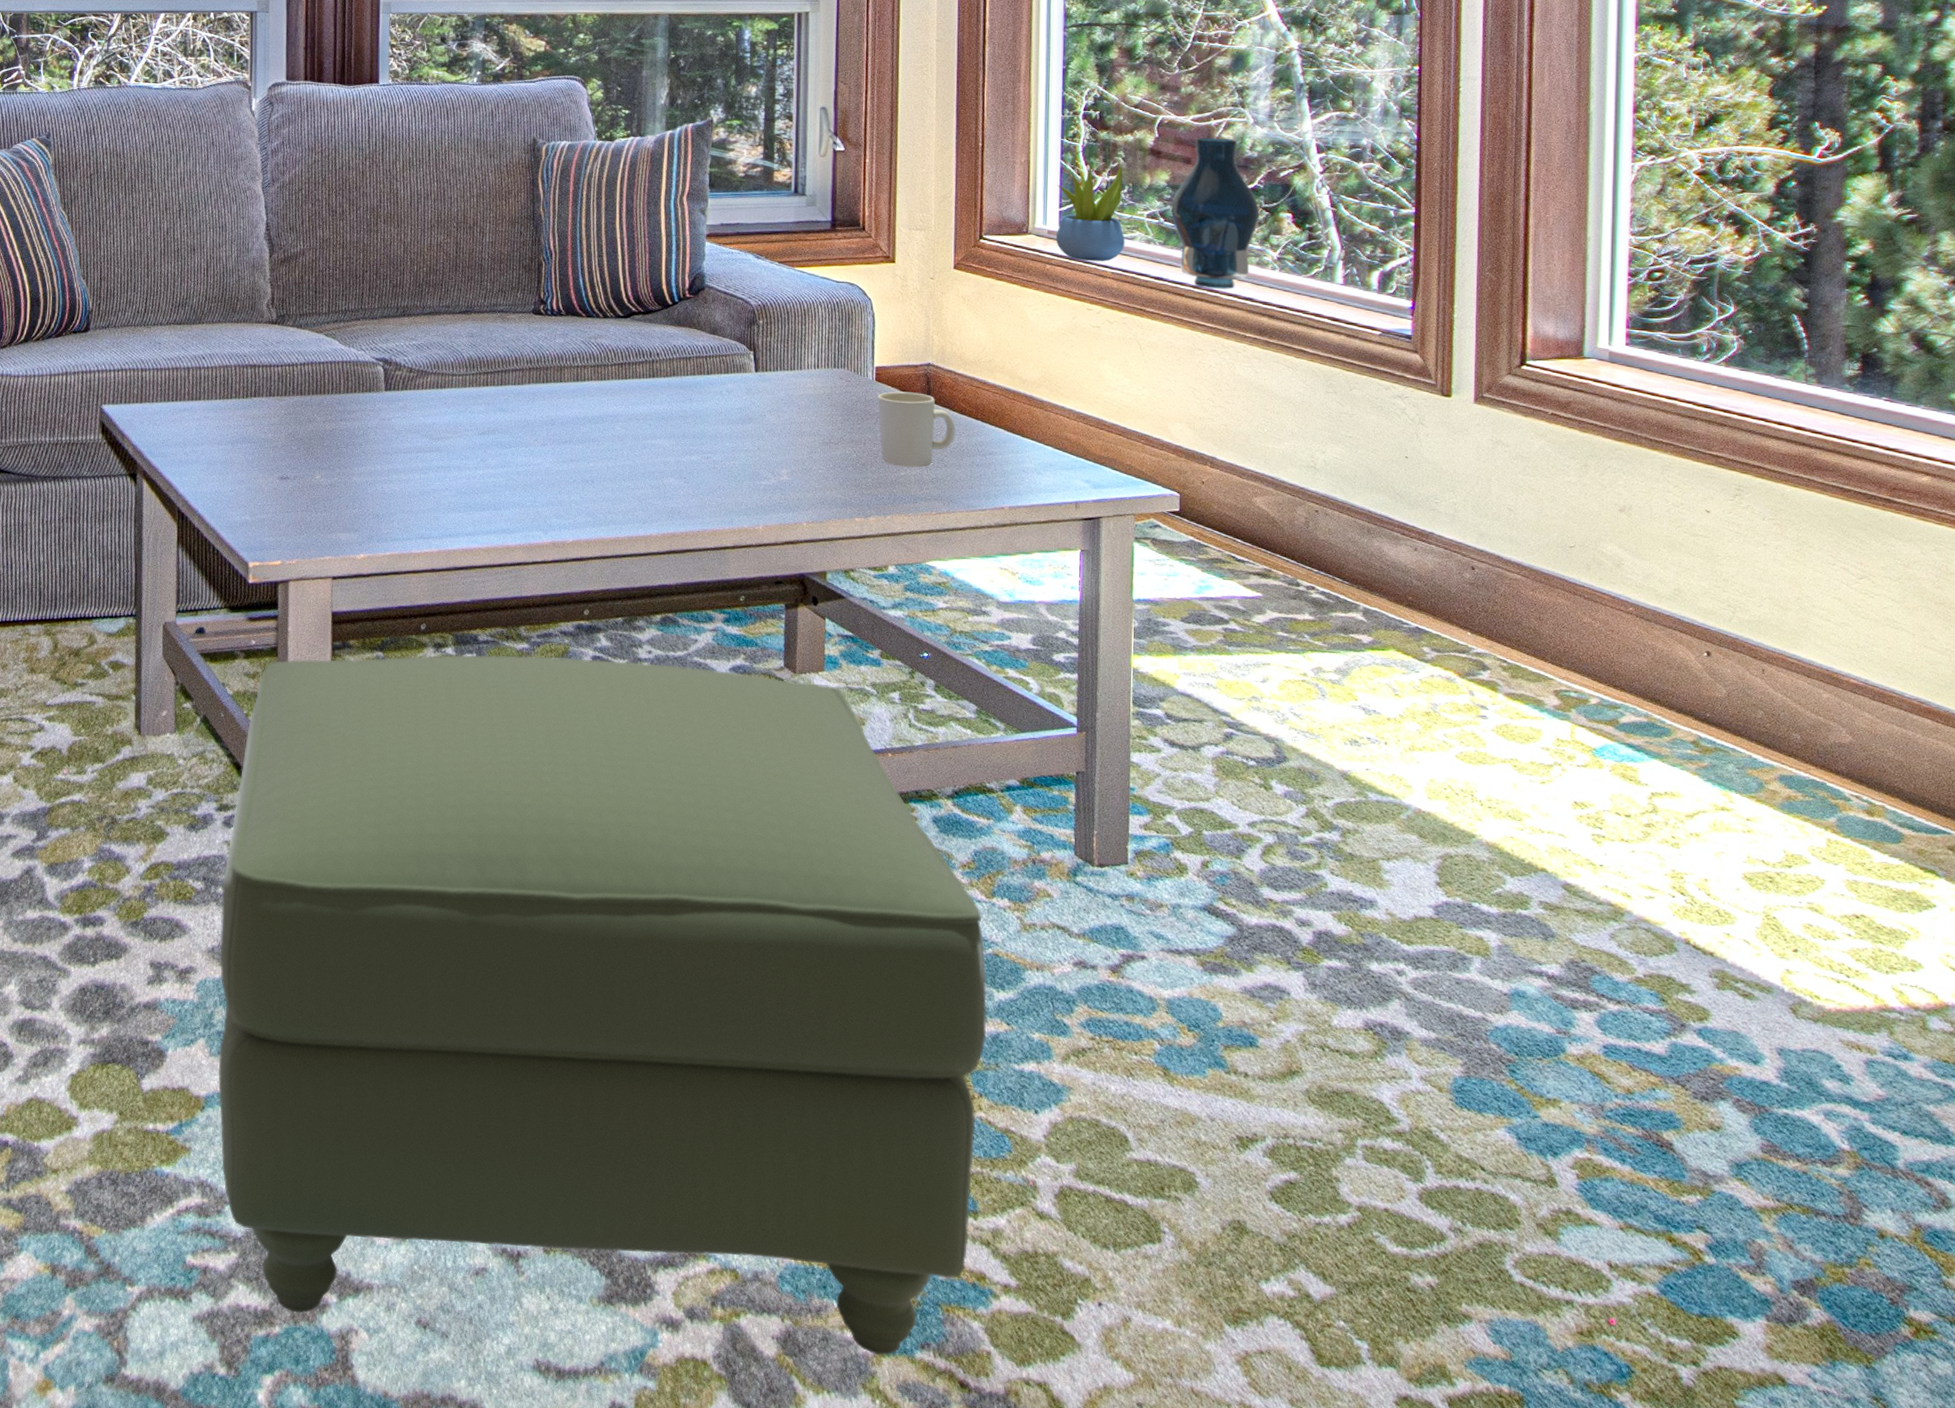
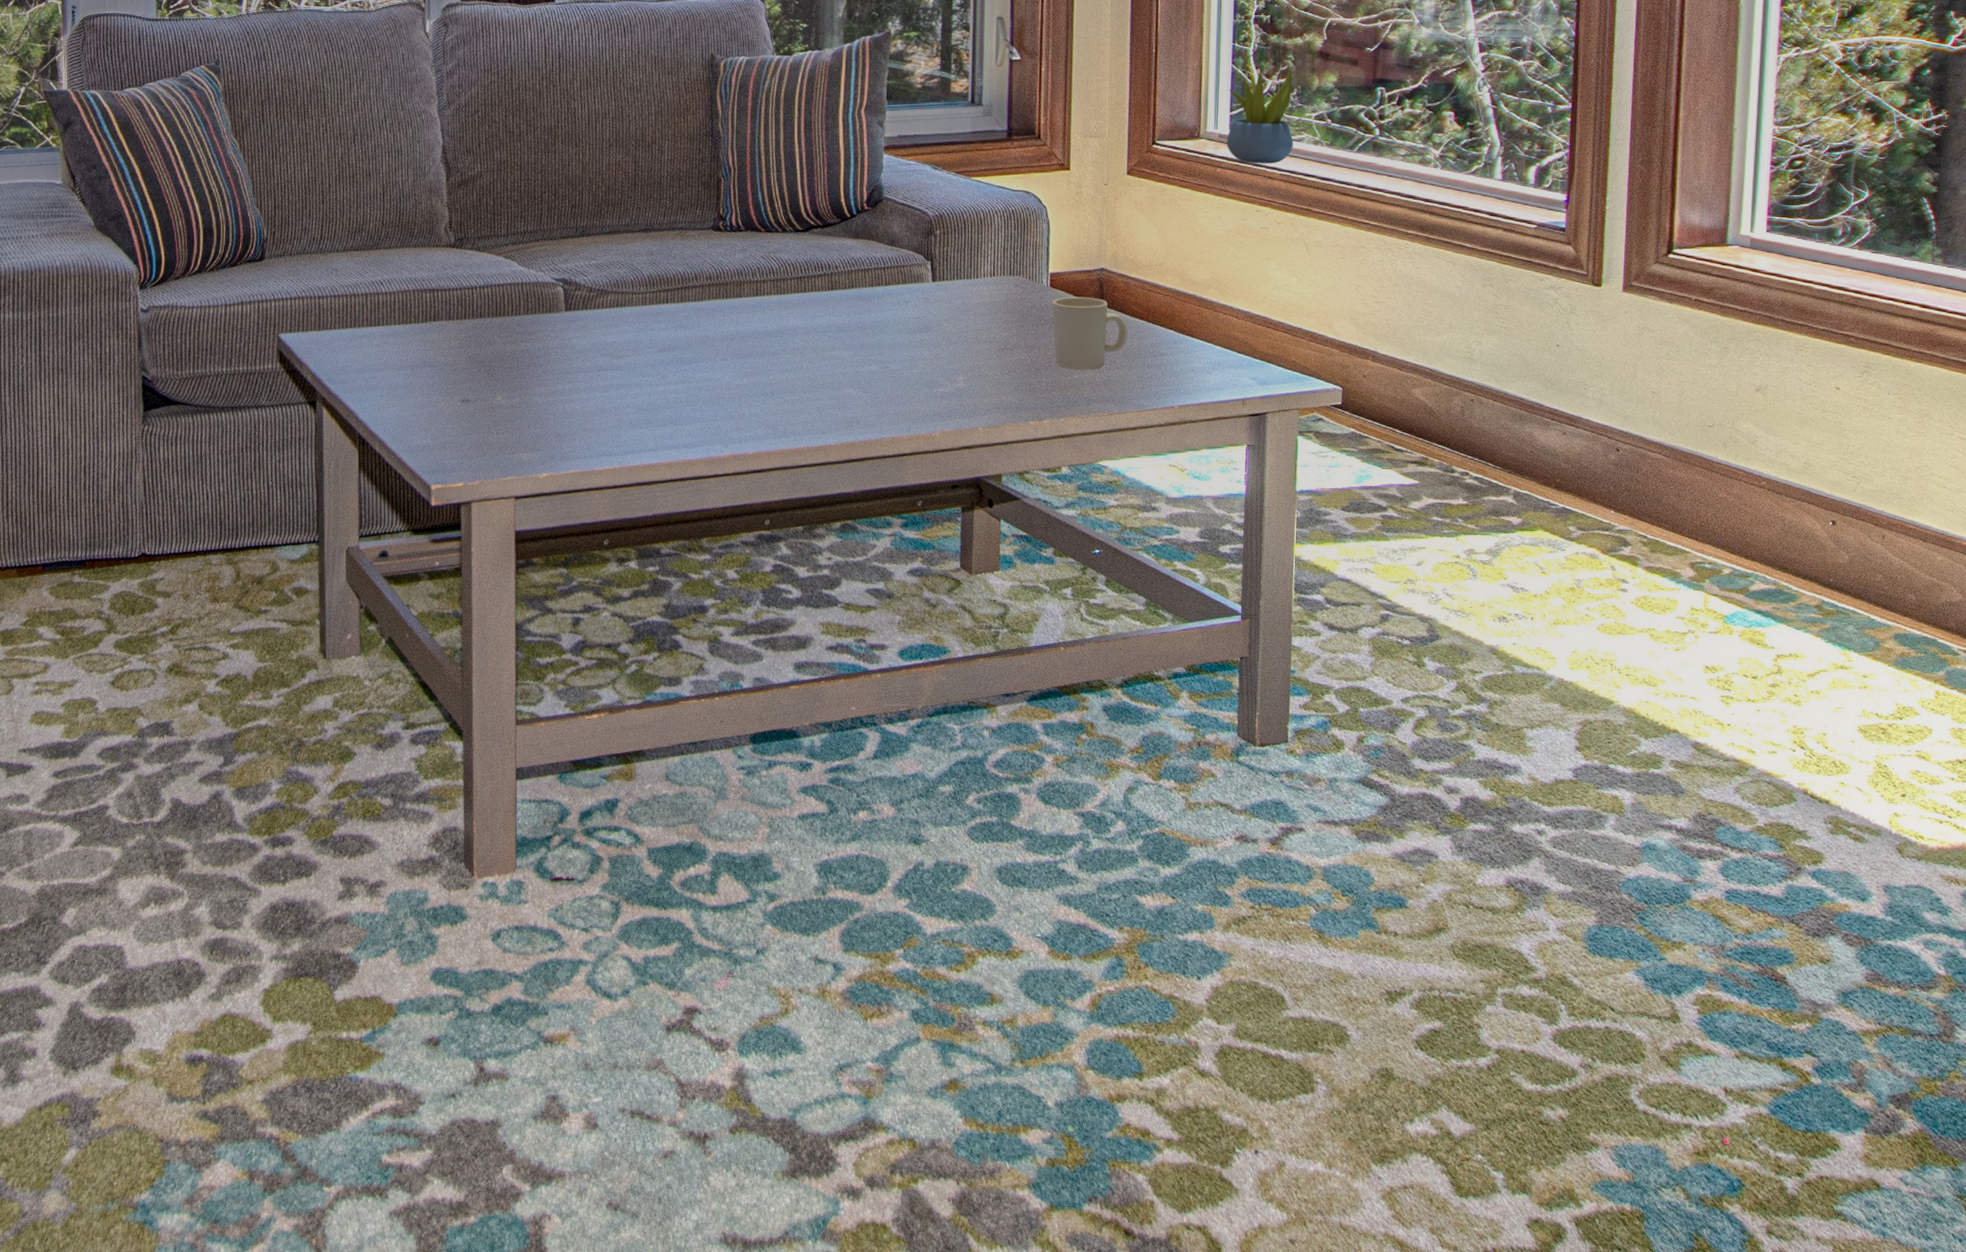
ottoman: present [218,654,987,1355] -> none [409,566,1154,1210]
vase: present [1171,137,1260,290] -> none [1338,38,1423,188]

